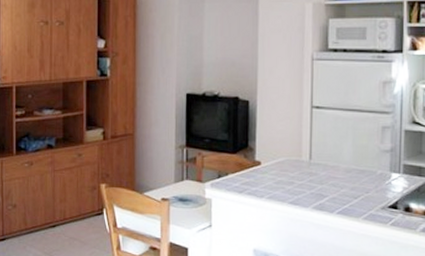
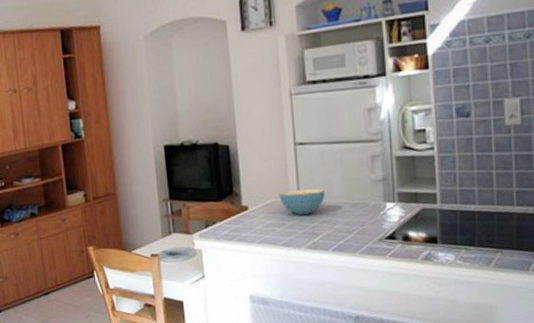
cereal bowl: none [292,151,335,177] -> present [279,188,325,216]

